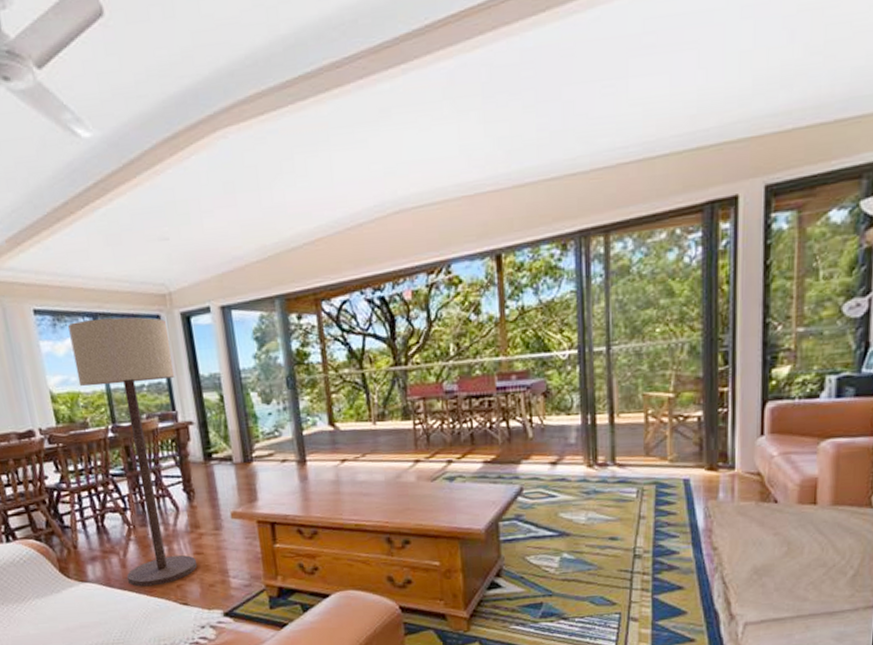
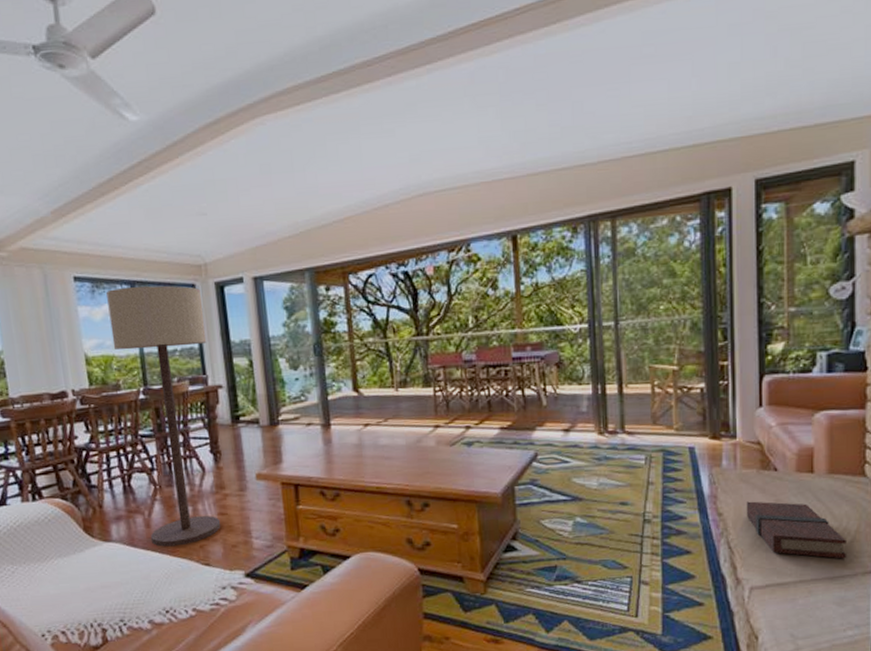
book: none [742,534,849,594] -> present [746,501,846,559]

